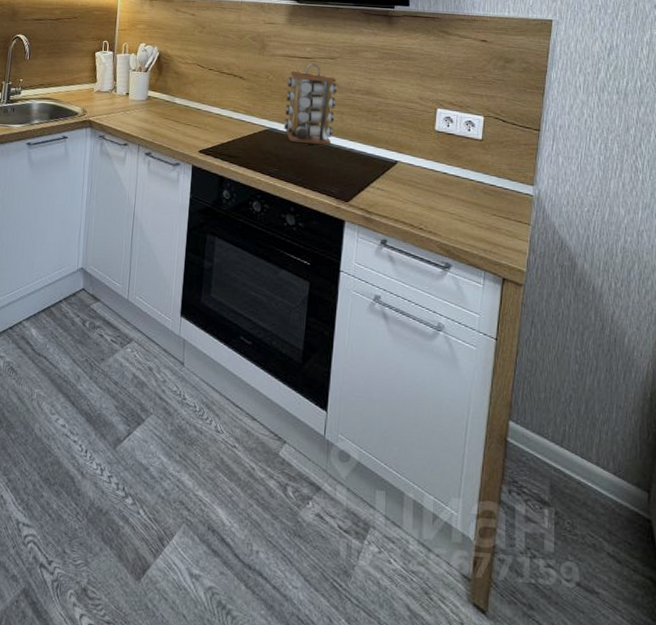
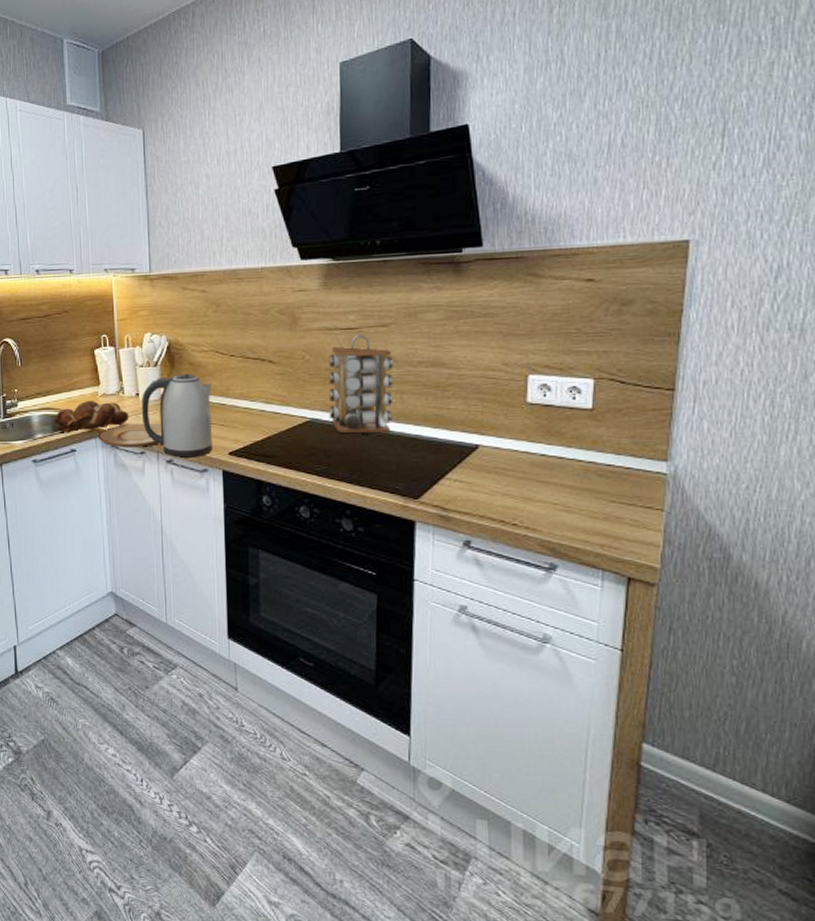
bread loaf: none [51,94,118,122] -> present [54,400,129,433]
plate: none [88,118,145,140] -> present [98,423,162,449]
kettle: none [129,80,191,153] -> present [141,373,213,458]

